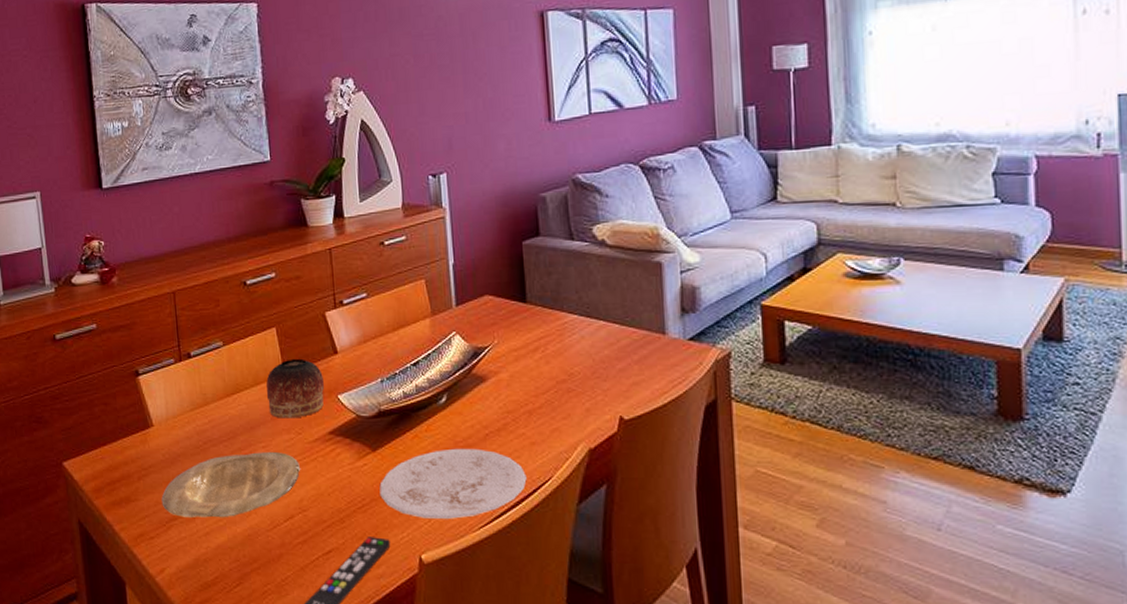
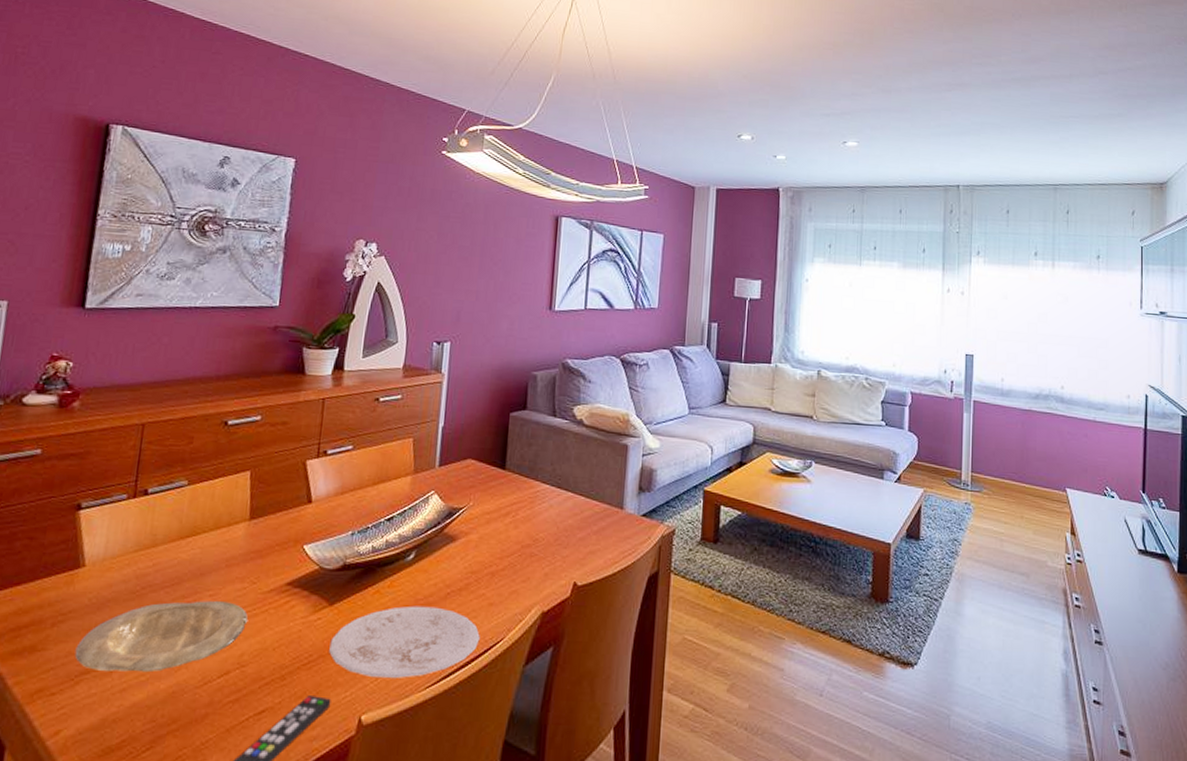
bowl: present [266,358,325,418] -> none [225,504,292,567]

